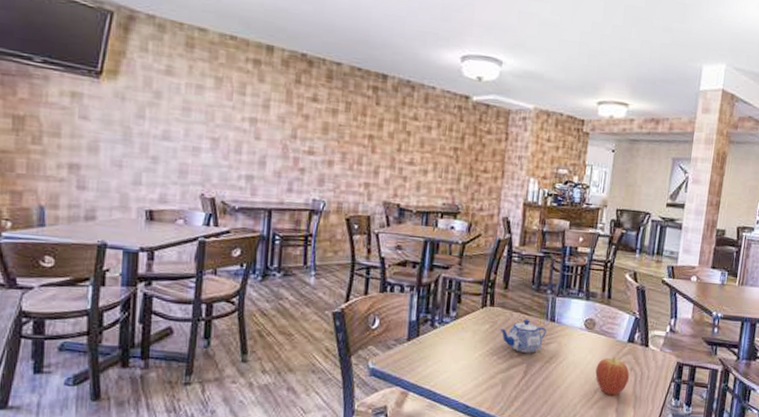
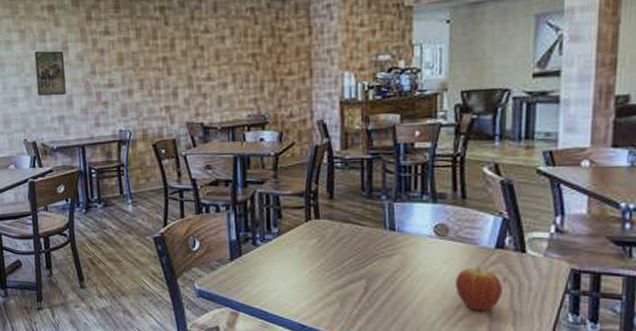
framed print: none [226,102,264,155] -> present [34,50,66,96]
teapot: present [499,319,547,353] -> none [329,230,386,267]

